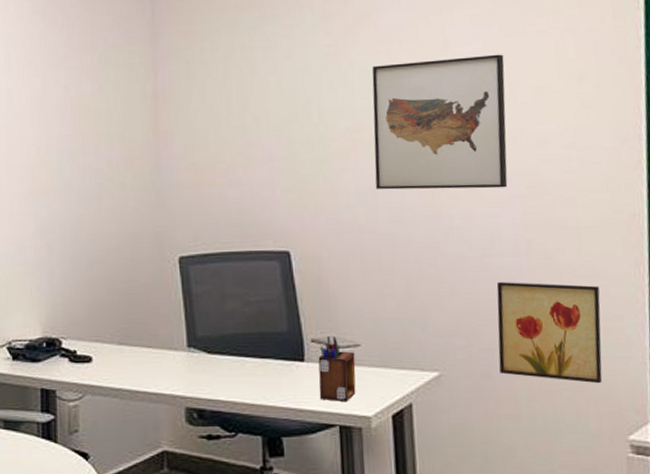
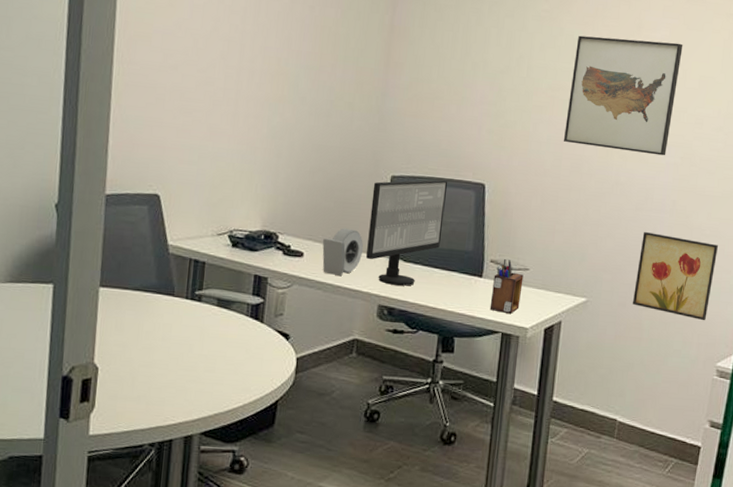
alarm clock: none [112,323,159,380] -> present [322,228,363,277]
computer monitor: none [160,254,248,383] -> present [365,179,448,286]

